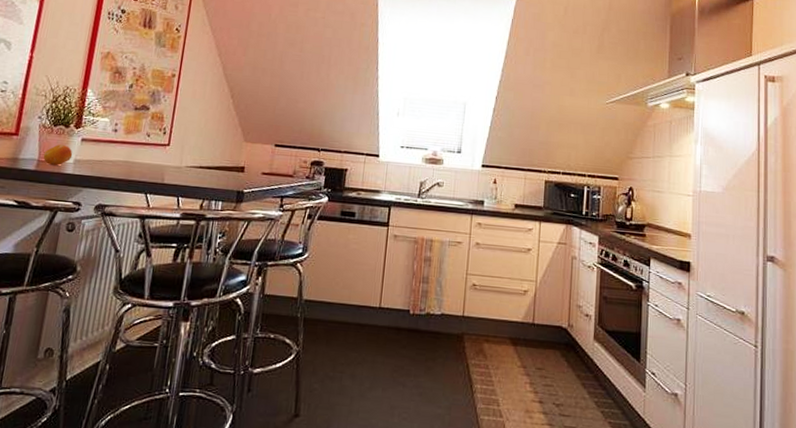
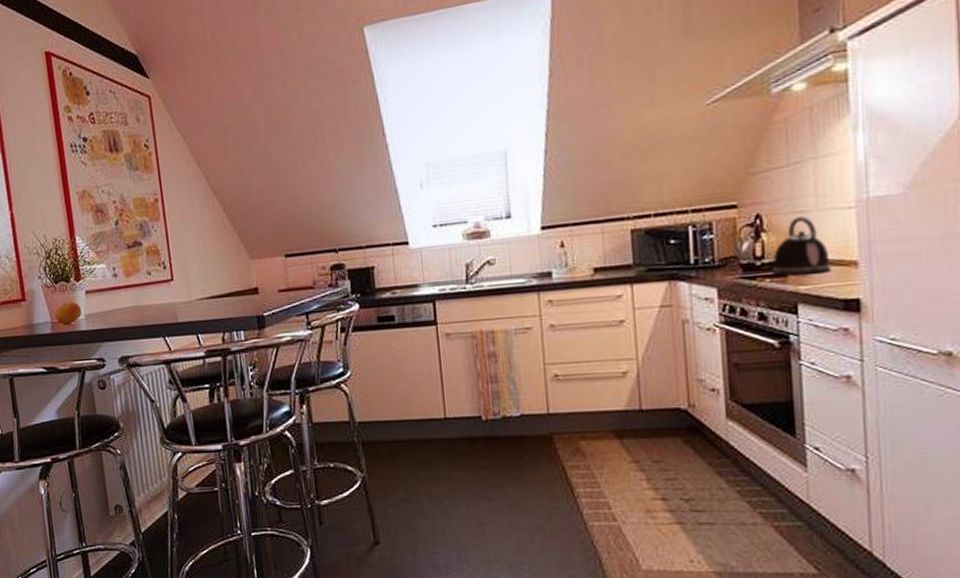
kettle: none [637,195,674,239] -> present [772,216,831,276]

